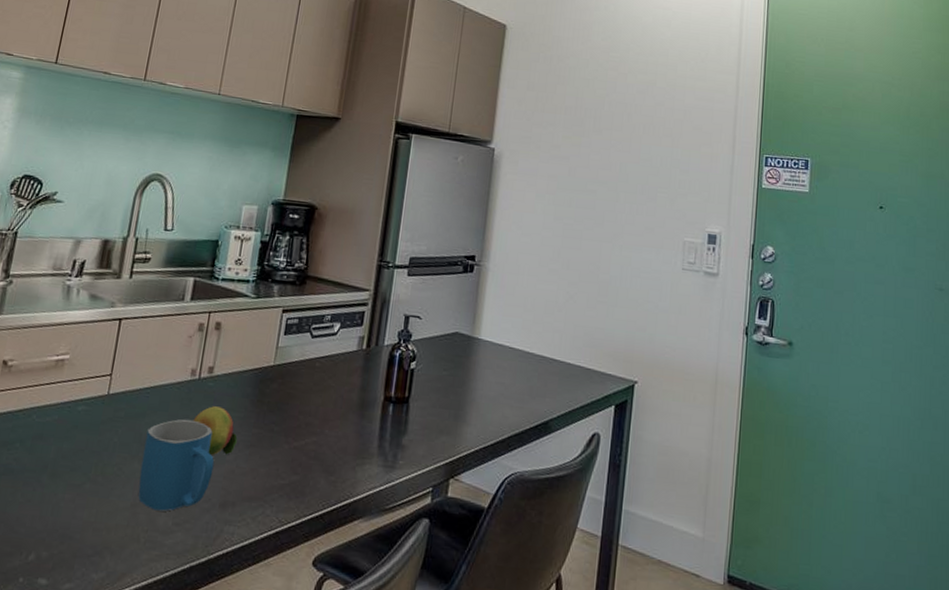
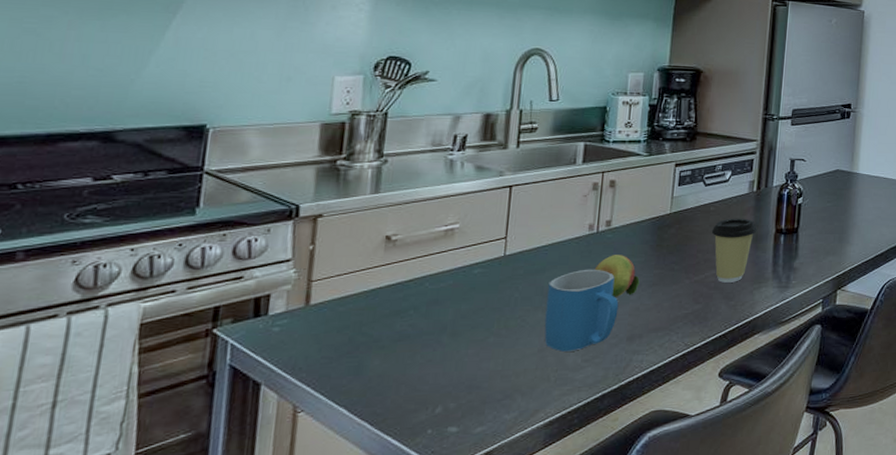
coffee cup: none [315,378,364,454] -> present [711,218,757,283]

